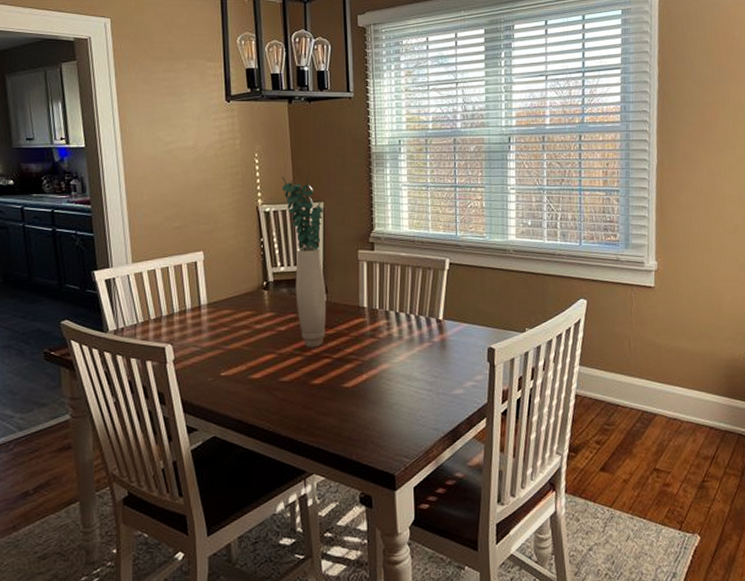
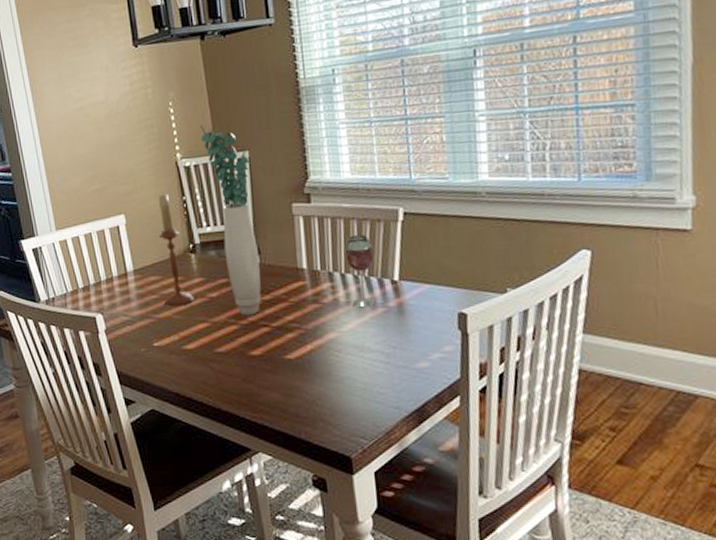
candlestick: none [235,233,264,339] -> present [157,192,194,307]
wineglass: none [400,280,423,342] -> present [345,235,376,308]

